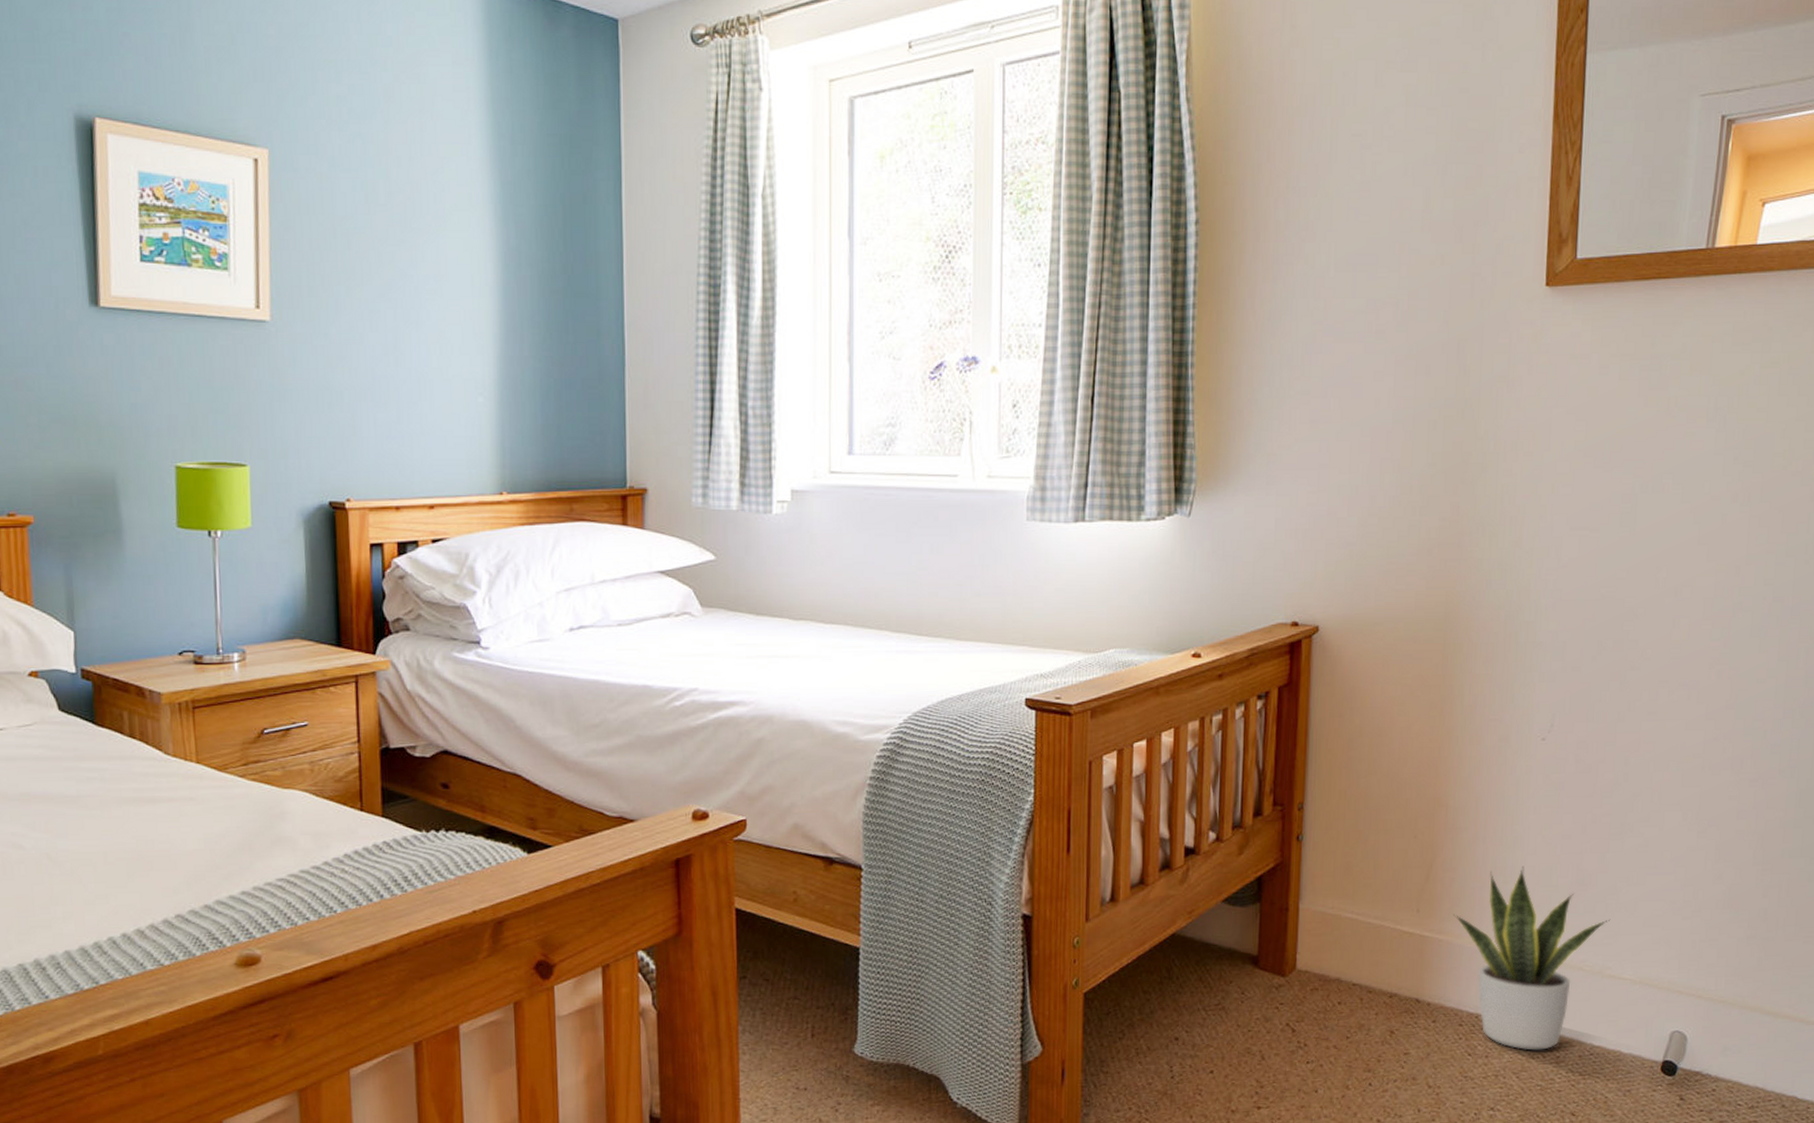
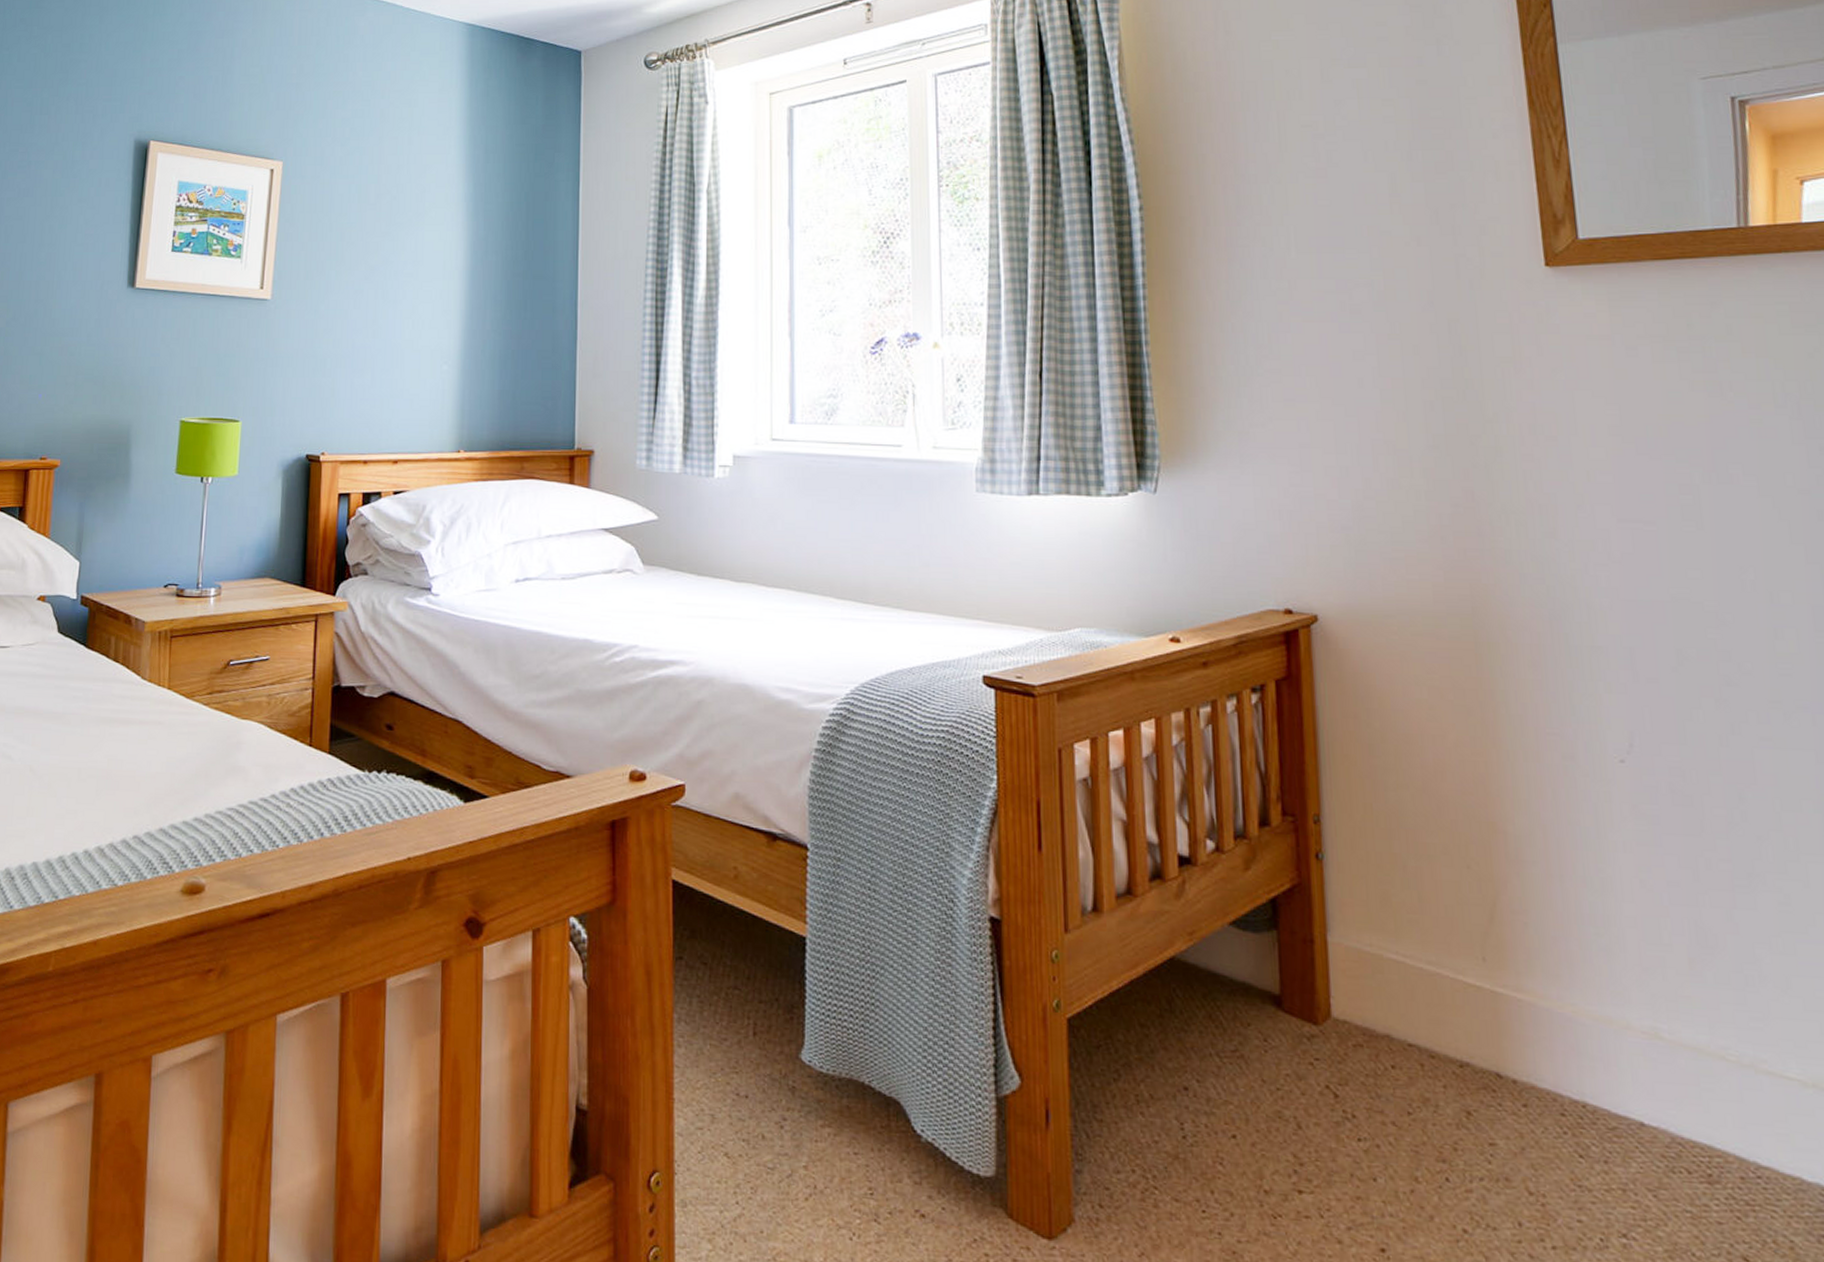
potted plant: present [1453,866,1611,1050] -> none [1533,915,1755,1163]

